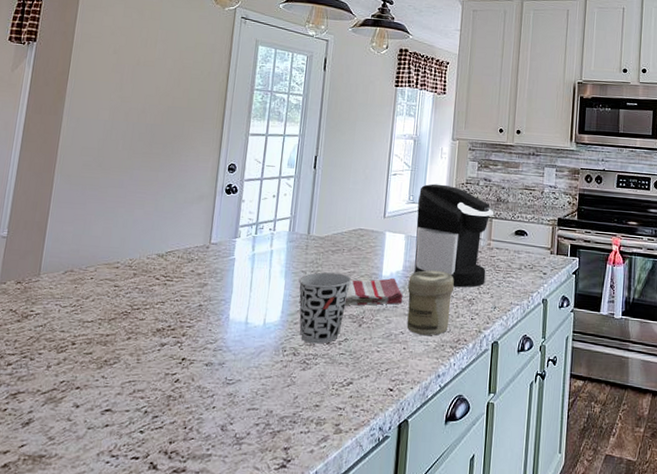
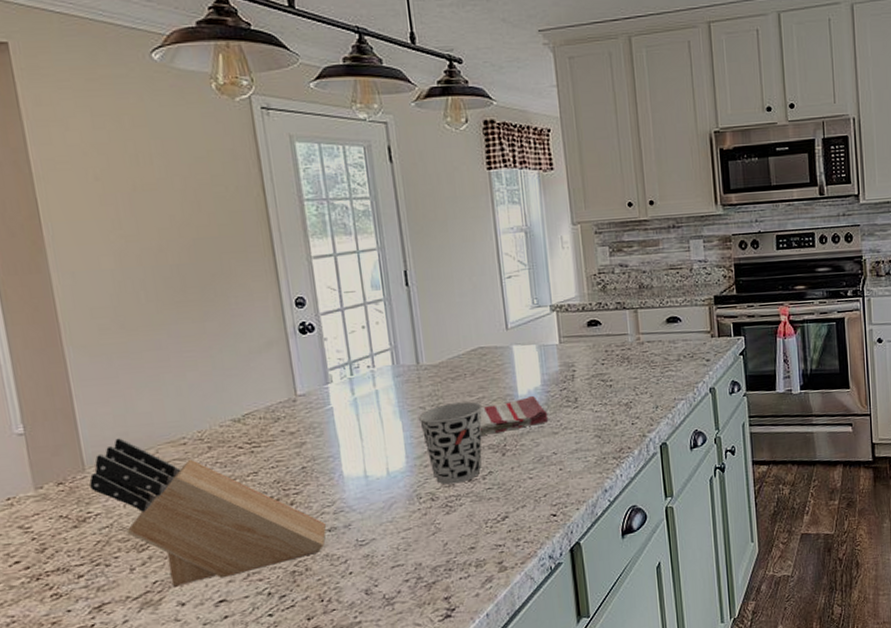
knife block: none [39,253,206,390] -> present [89,438,327,587]
jar: present [406,270,454,336] -> none [550,377,608,452]
coffee maker: present [414,184,495,288] -> none [543,279,641,393]

